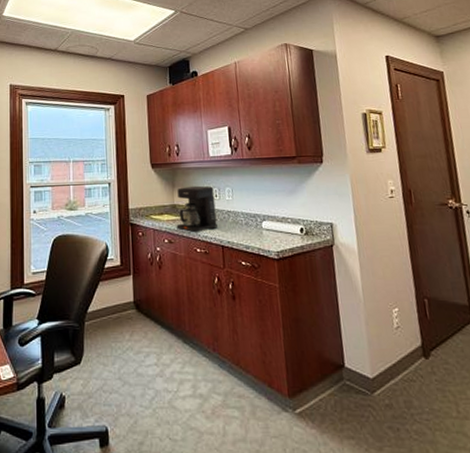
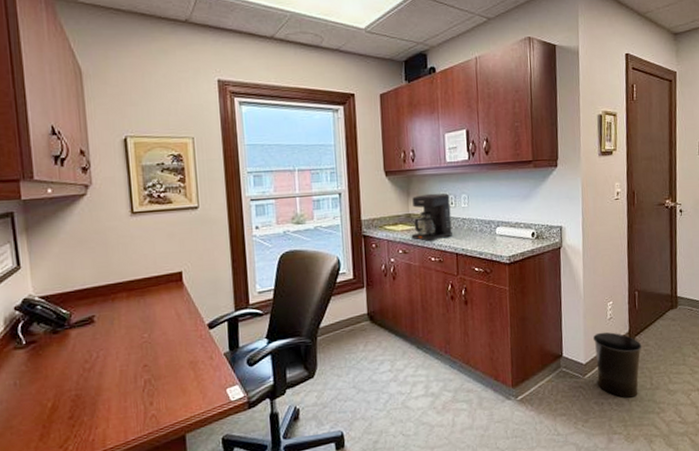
waste bin: none [379,342,442,426] -> present [593,332,642,398]

